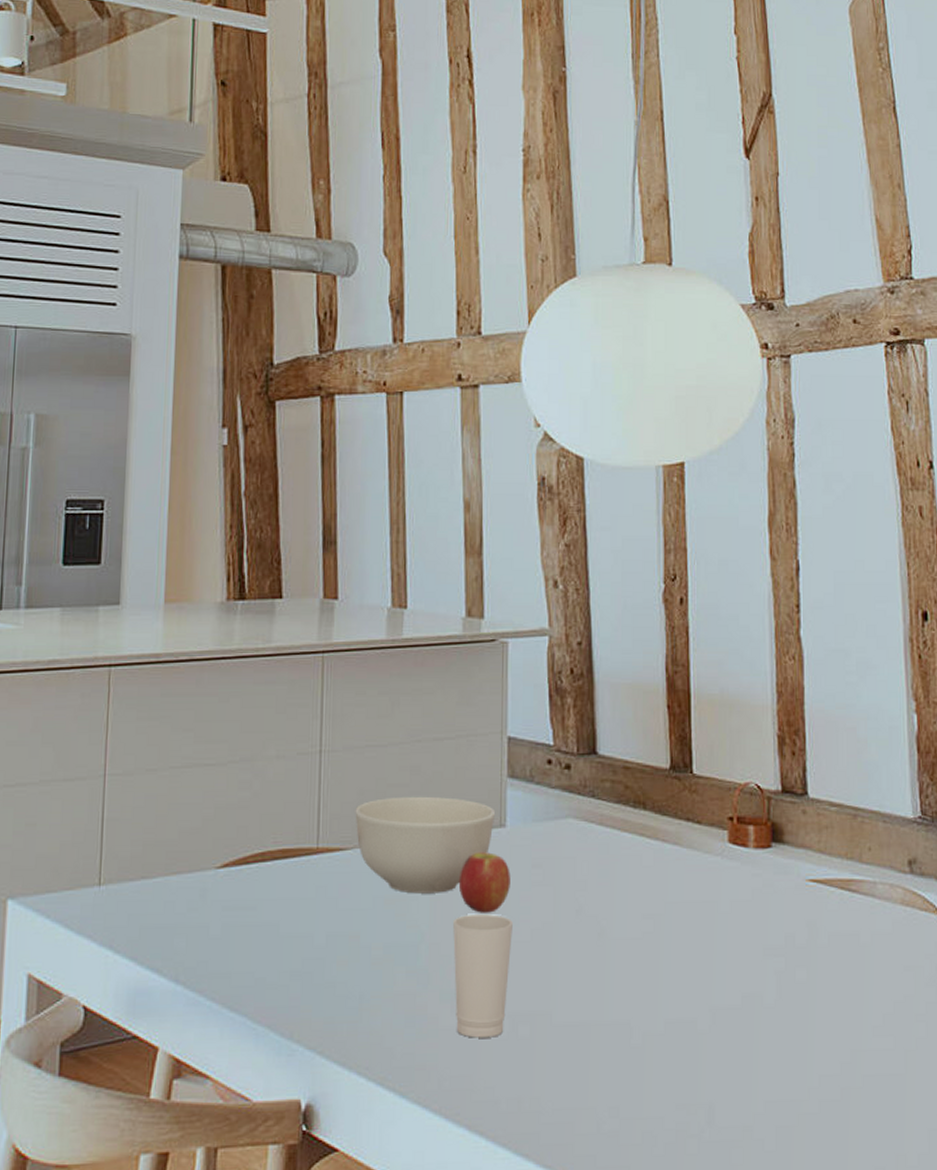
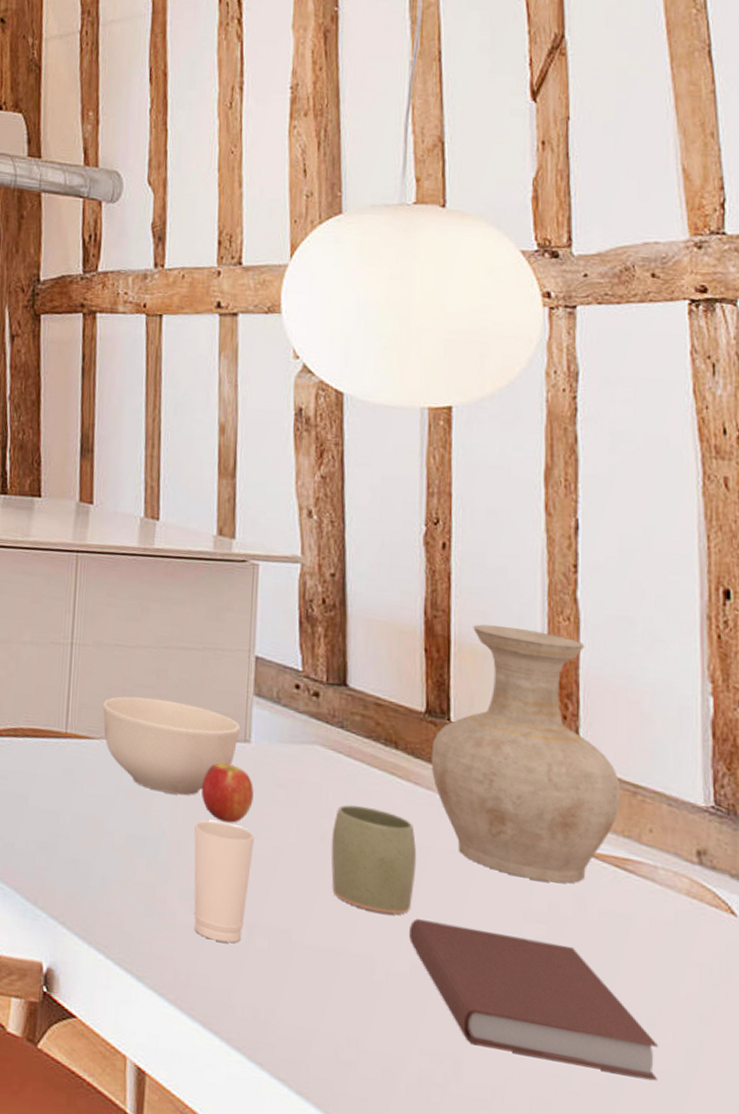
mug: none [587,873,667,977] -> present [330,805,417,915]
book: none [661,973,883,1089] -> present [408,918,658,1082]
vase: none [677,673,844,916] -> present [431,624,621,884]

